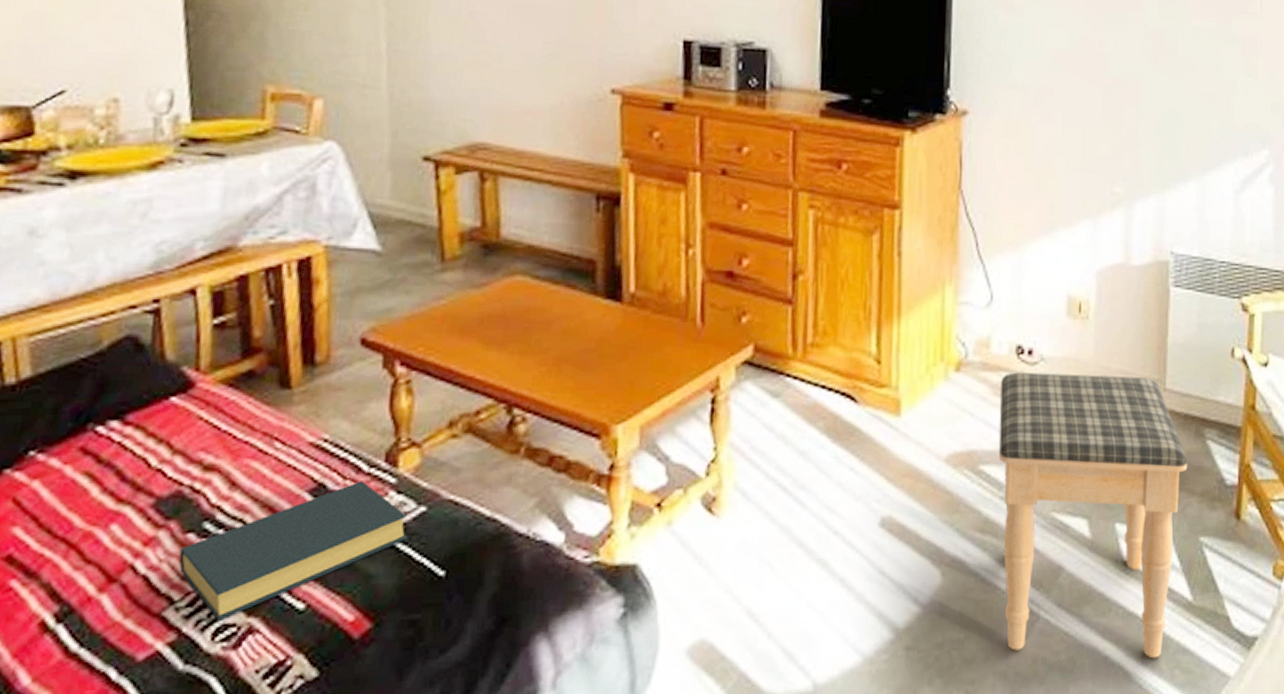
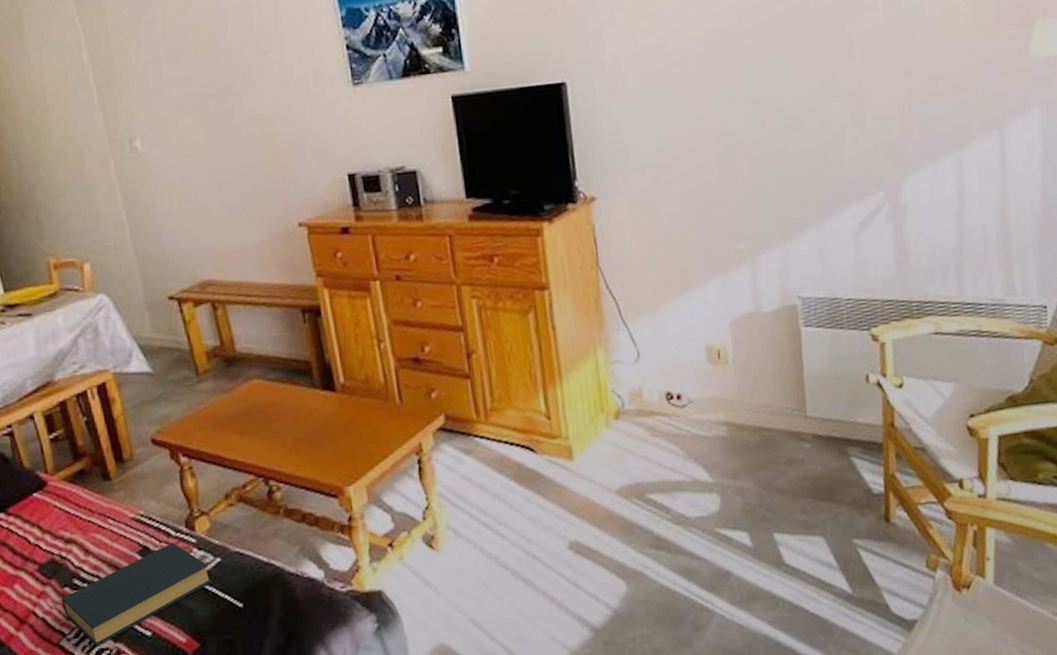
footstool: present [998,372,1188,659] -> none [655,408,835,642]

